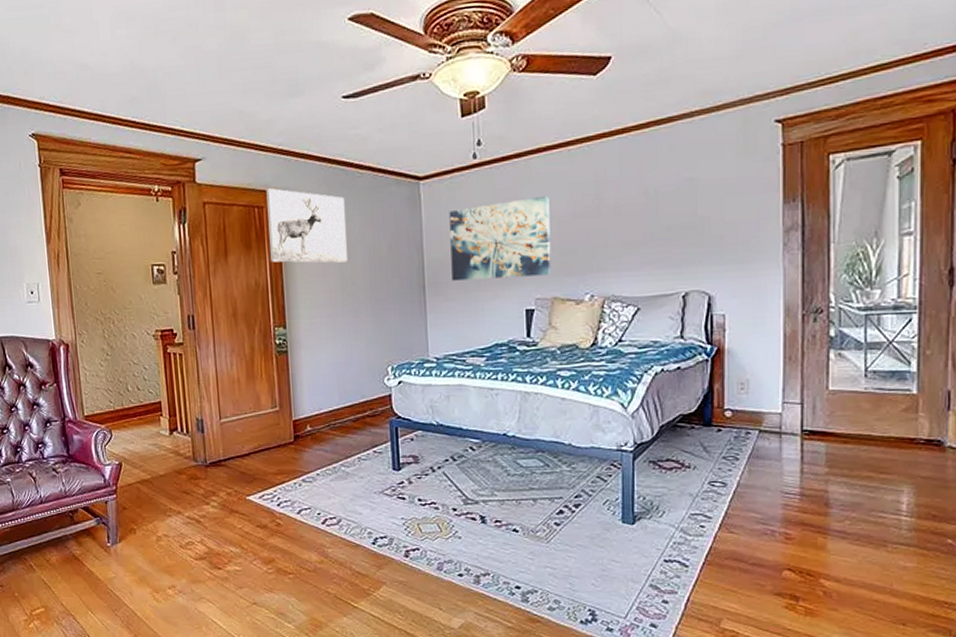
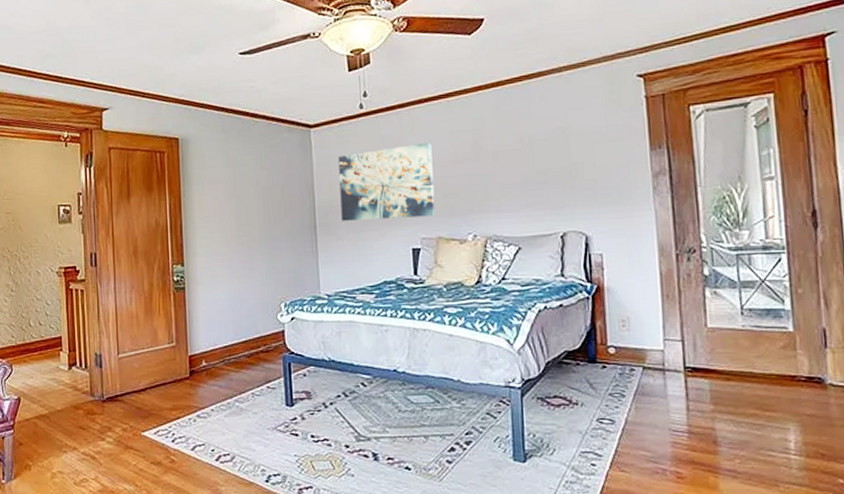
wall art: present [266,188,347,263] -> none [168,135,243,204]

